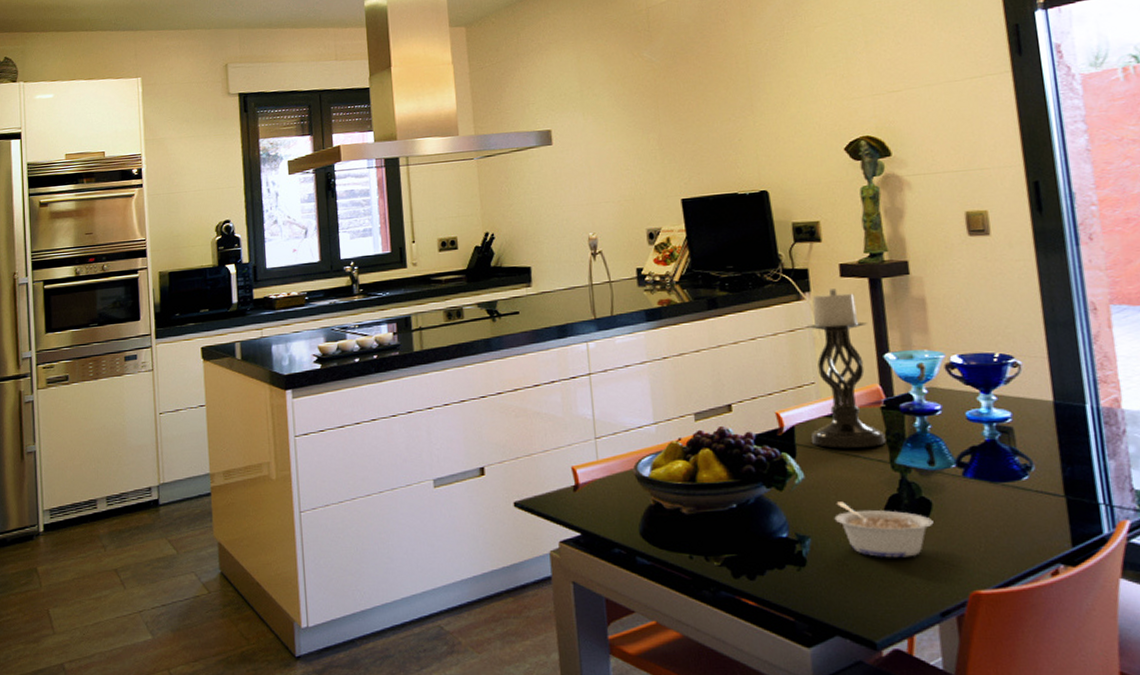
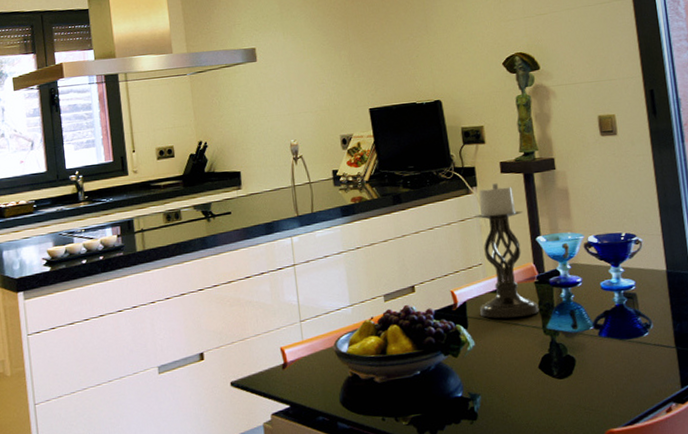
legume: present [834,501,934,558] -> none [499,363,577,408]

